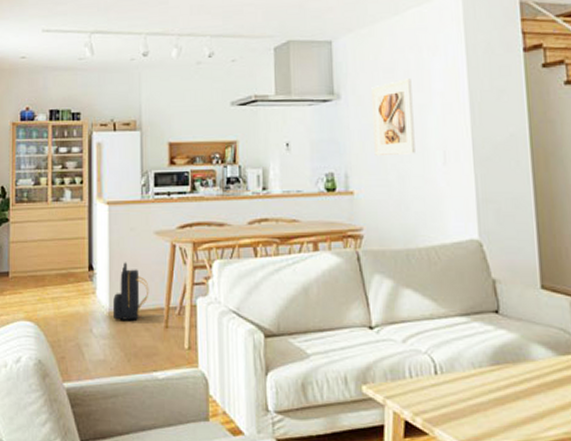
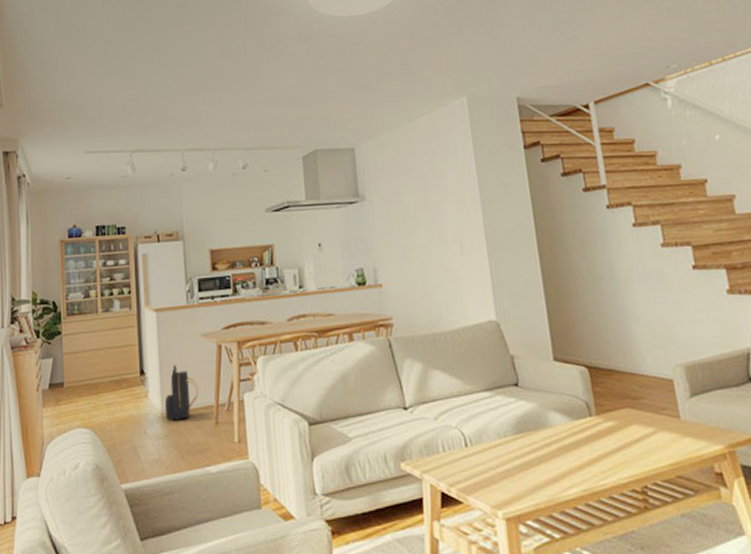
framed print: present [371,78,415,155] -> none [392,178,435,250]

